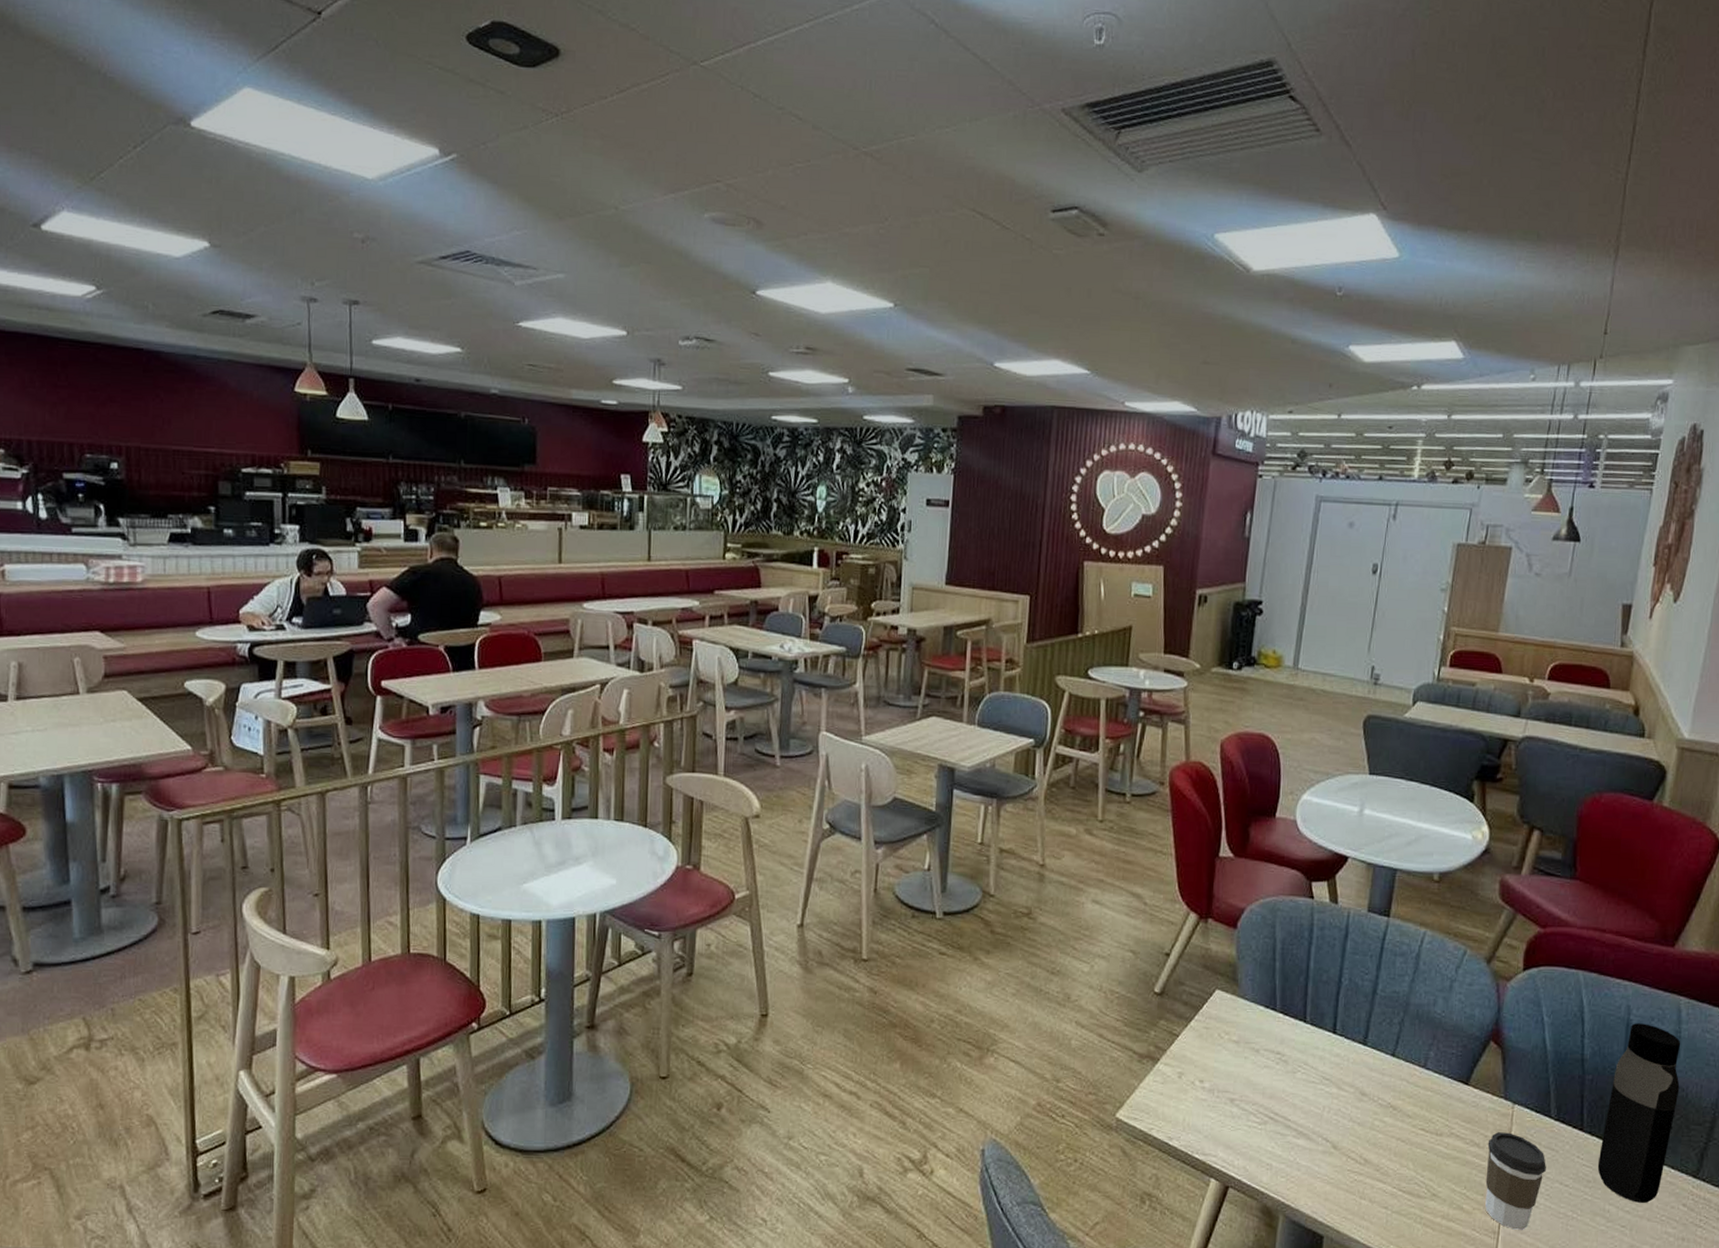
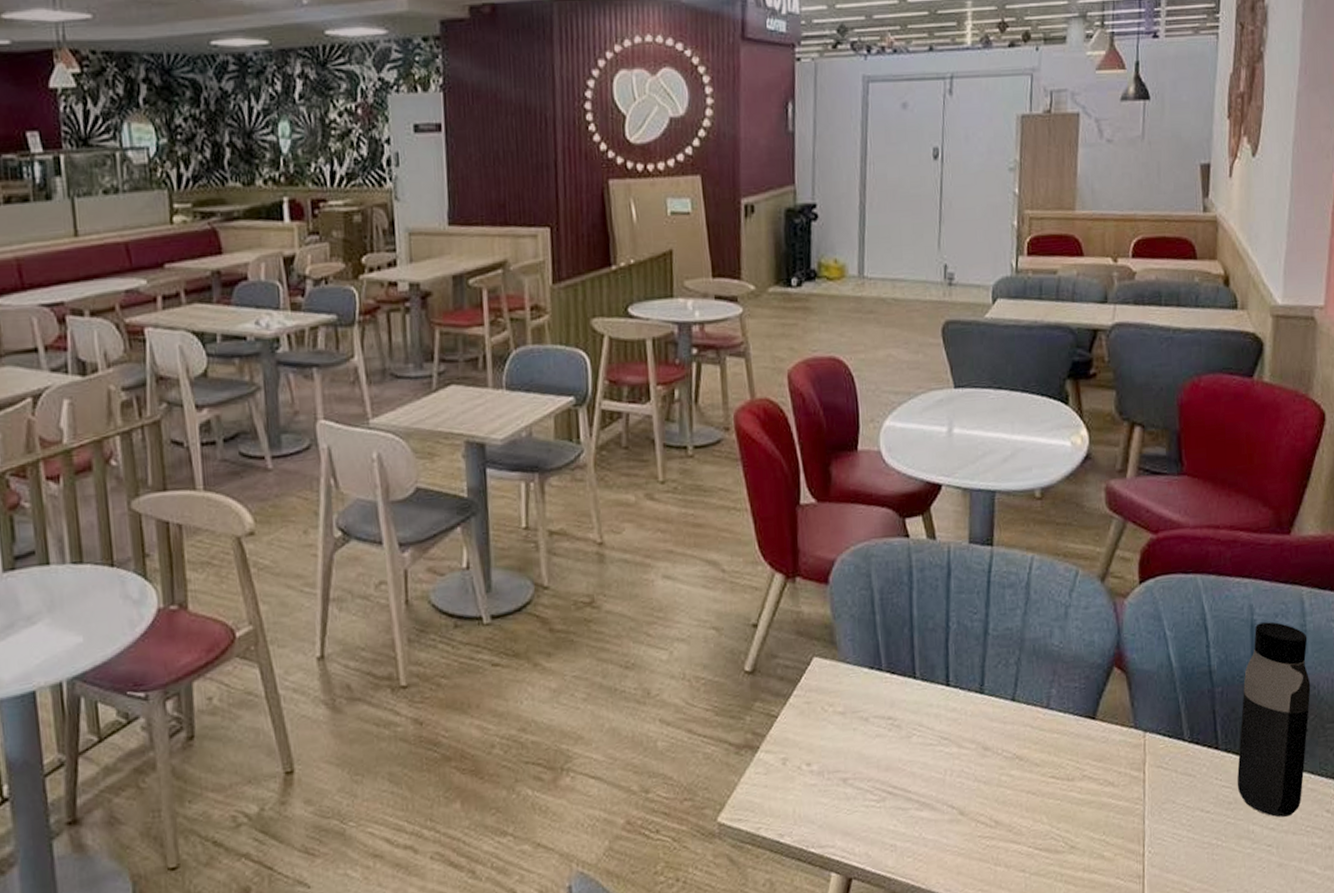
coffee cup: present [1485,1132,1546,1230] -> none [1122,764,1185,870]

